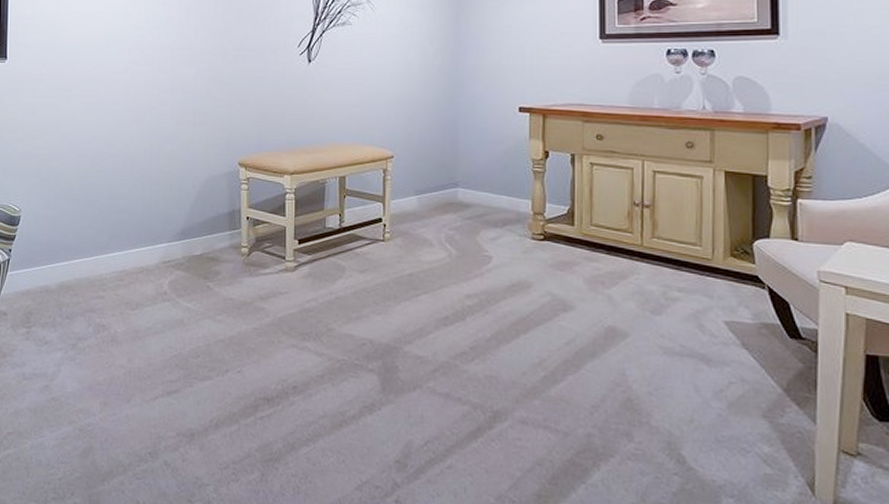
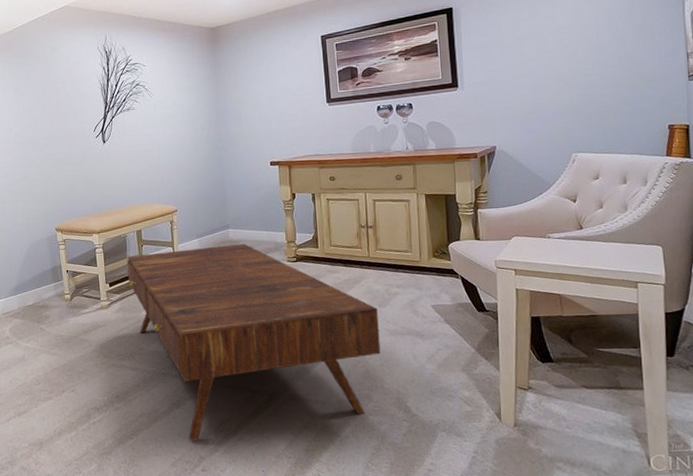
coffee table: none [323,207,649,460] -> present [126,244,381,441]

